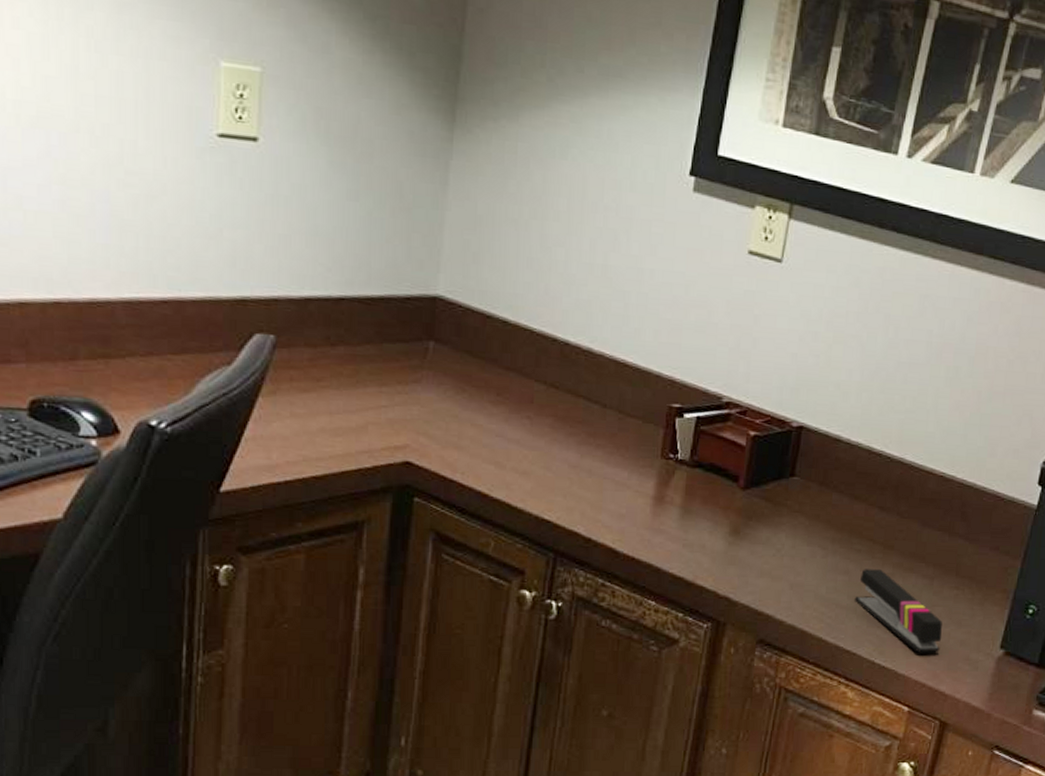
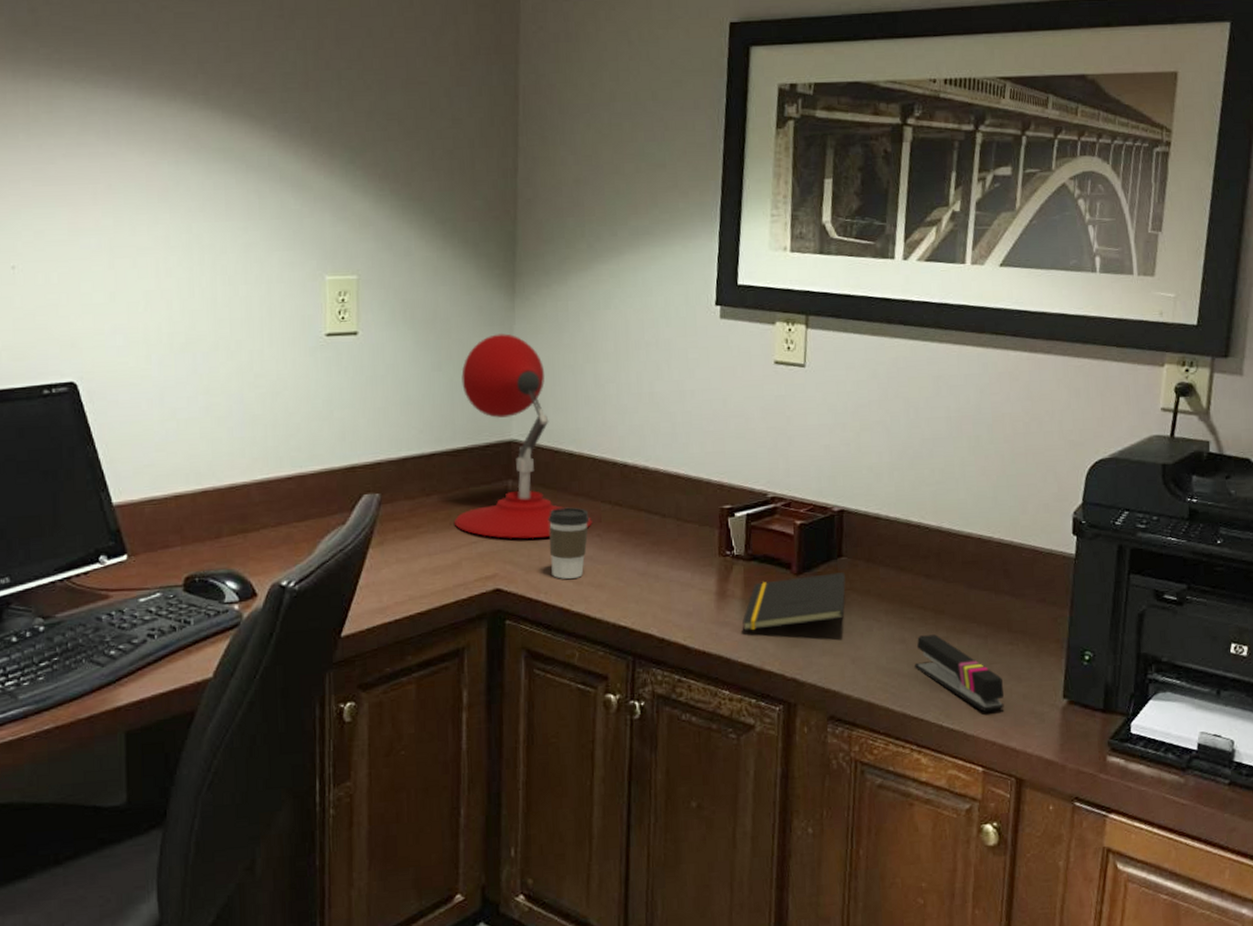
desk lamp: none [361,168,523,412] -> present [453,333,592,539]
coffee cup: none [470,380,520,461] -> present [547,507,590,579]
notepad: none [678,492,795,542] -> present [742,572,846,630]

